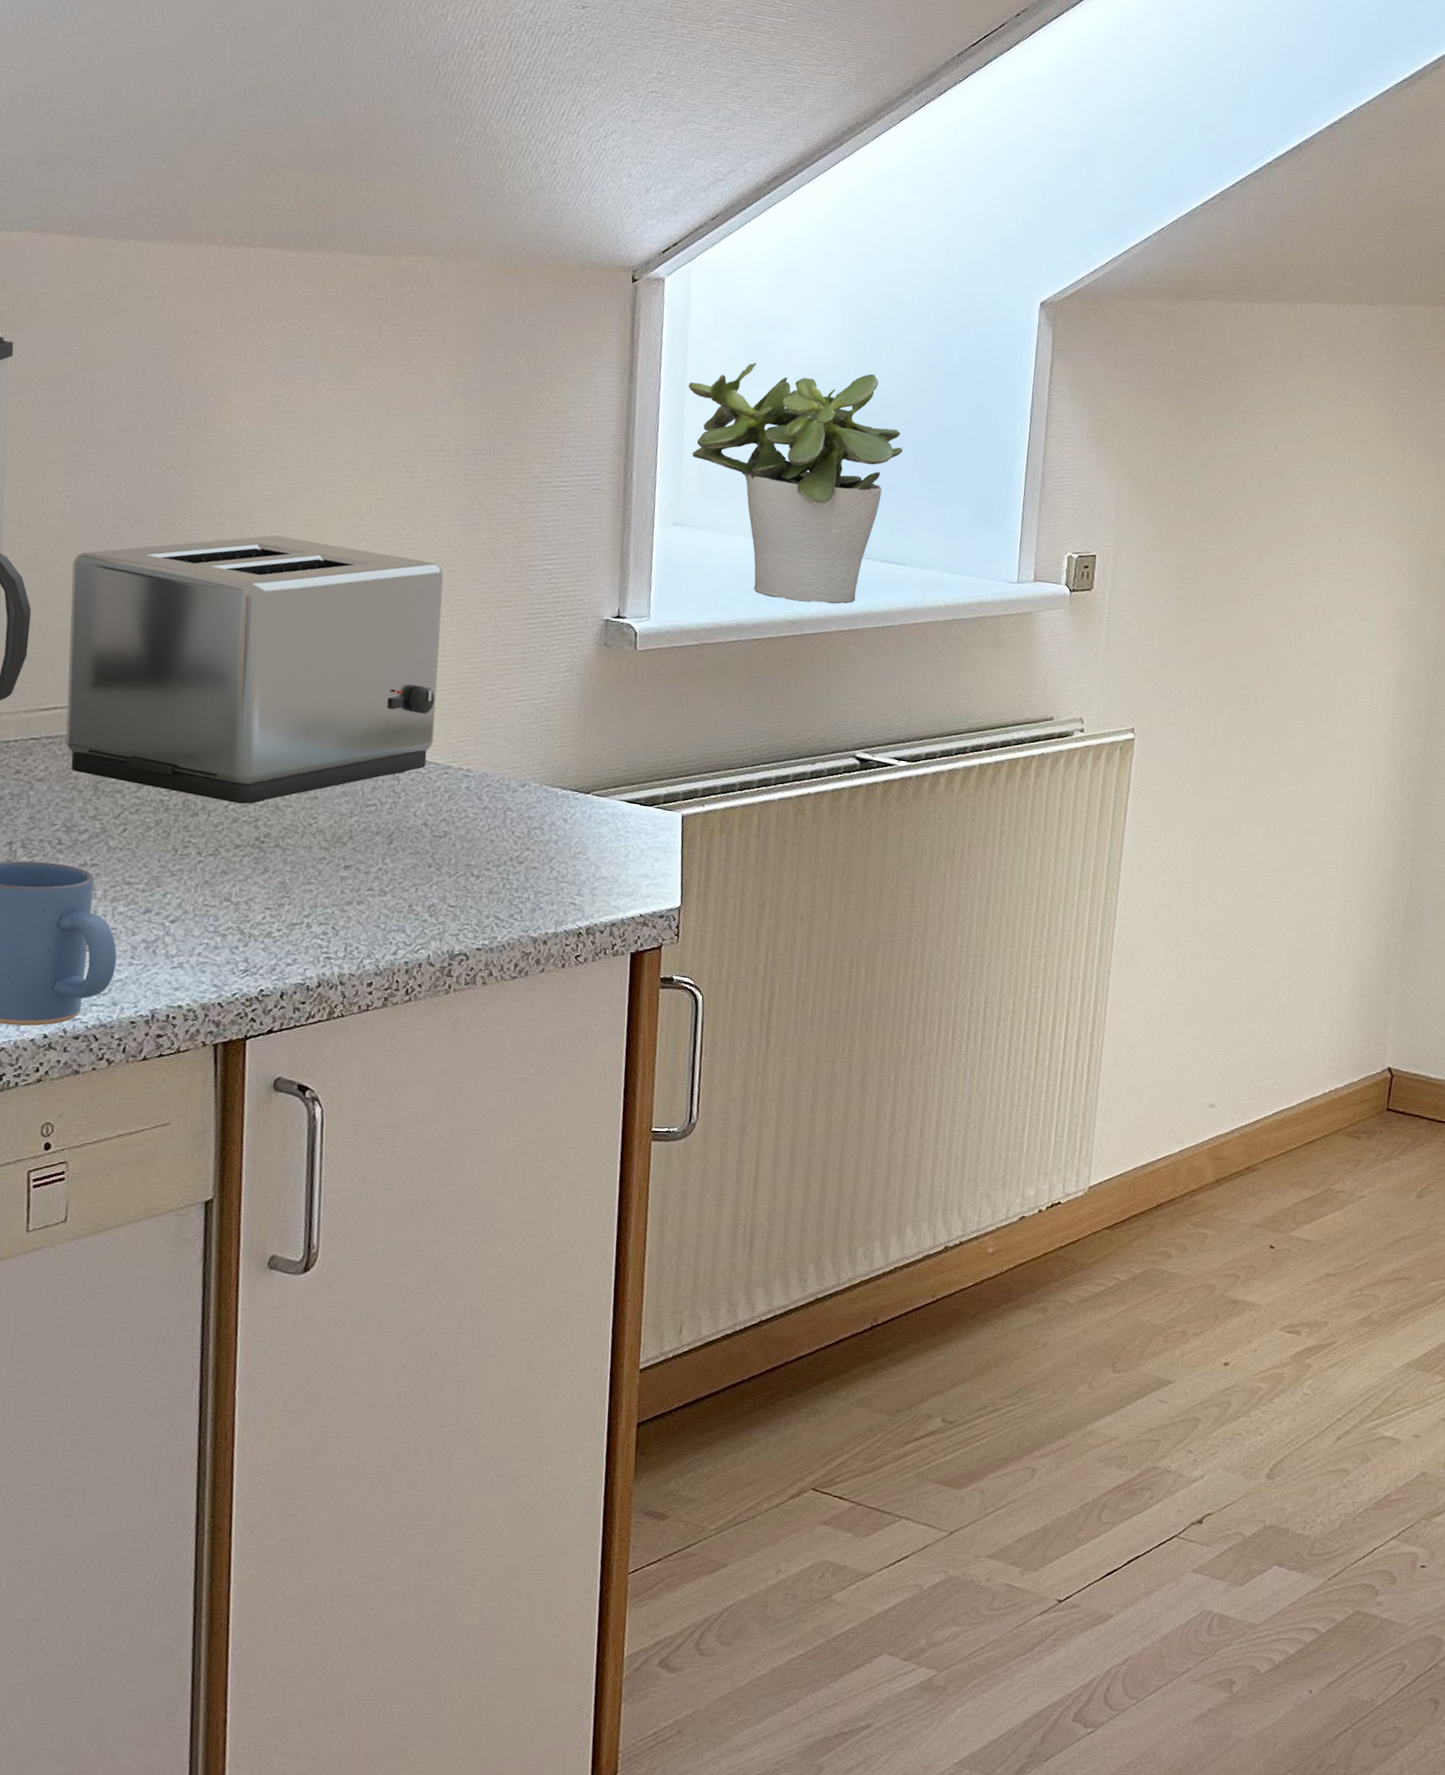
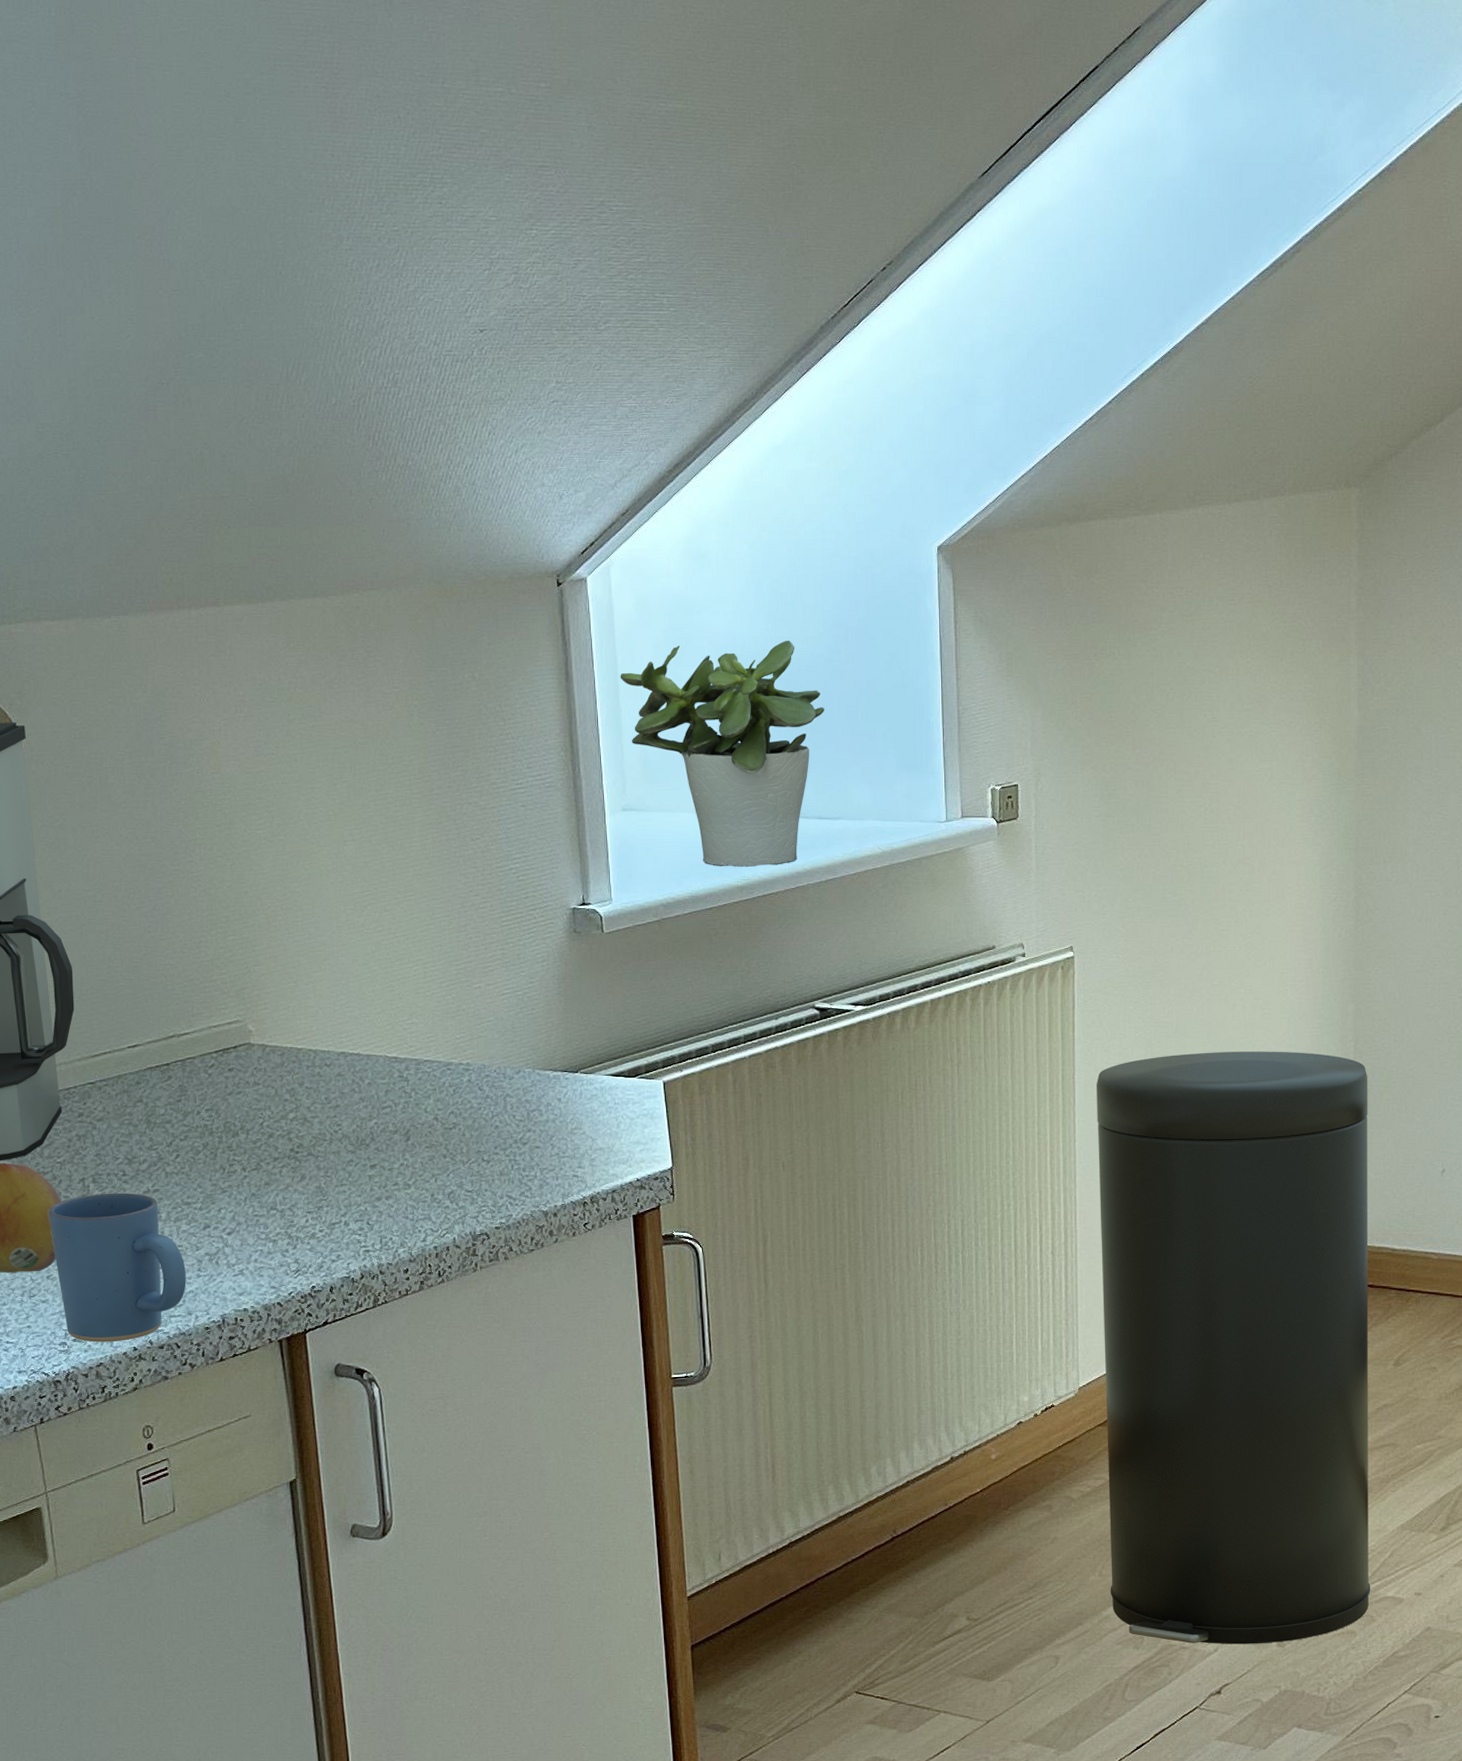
toaster: present [65,535,443,804] -> none [102,870,433,1120]
pedal bin: none [1097,852,1422,1475] -> present [1096,1051,1371,1645]

